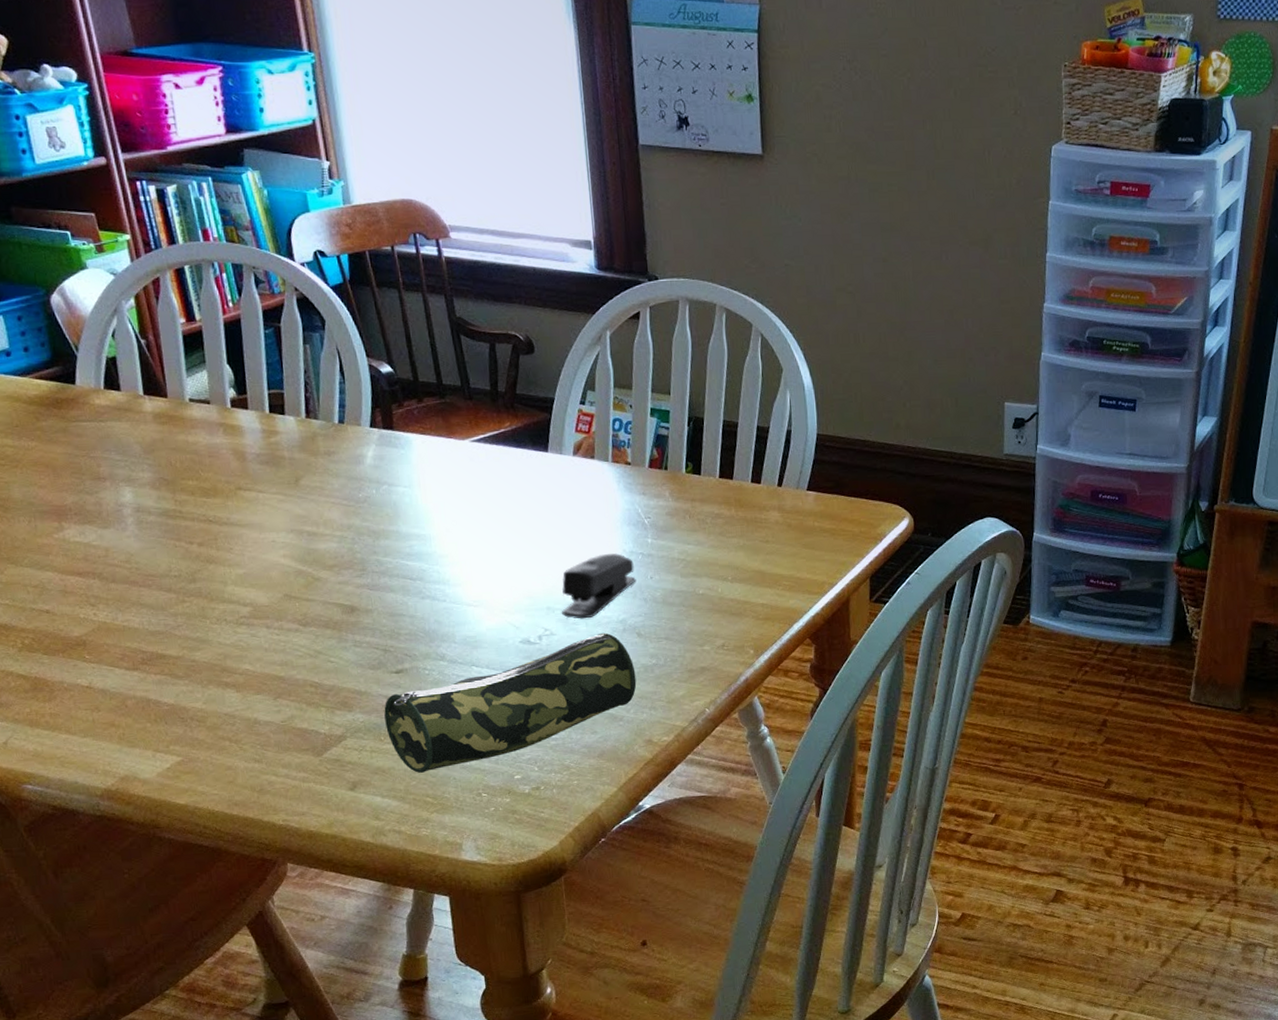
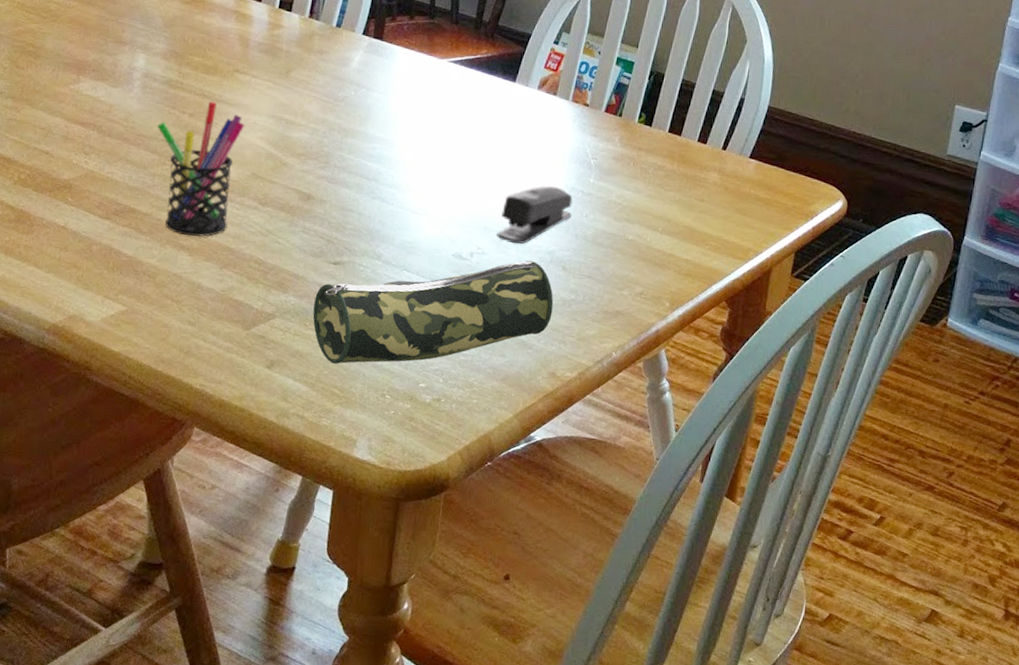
pen holder: none [164,526,271,672] -> present [156,101,245,237]

